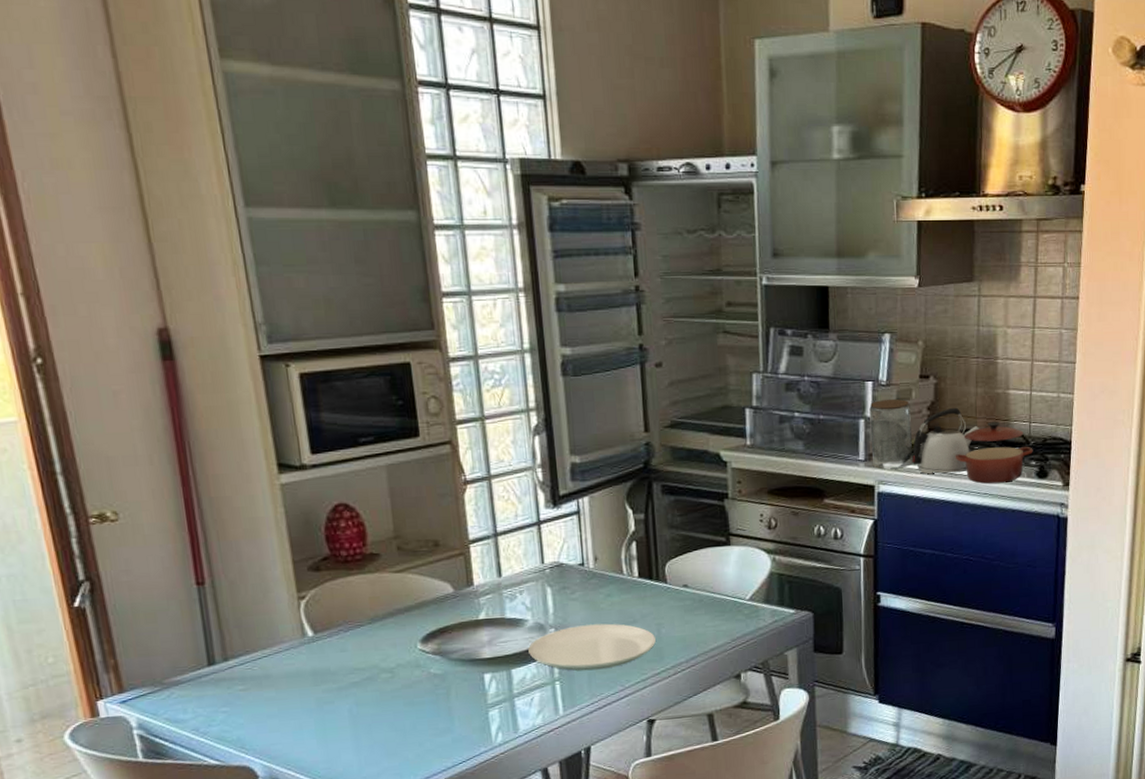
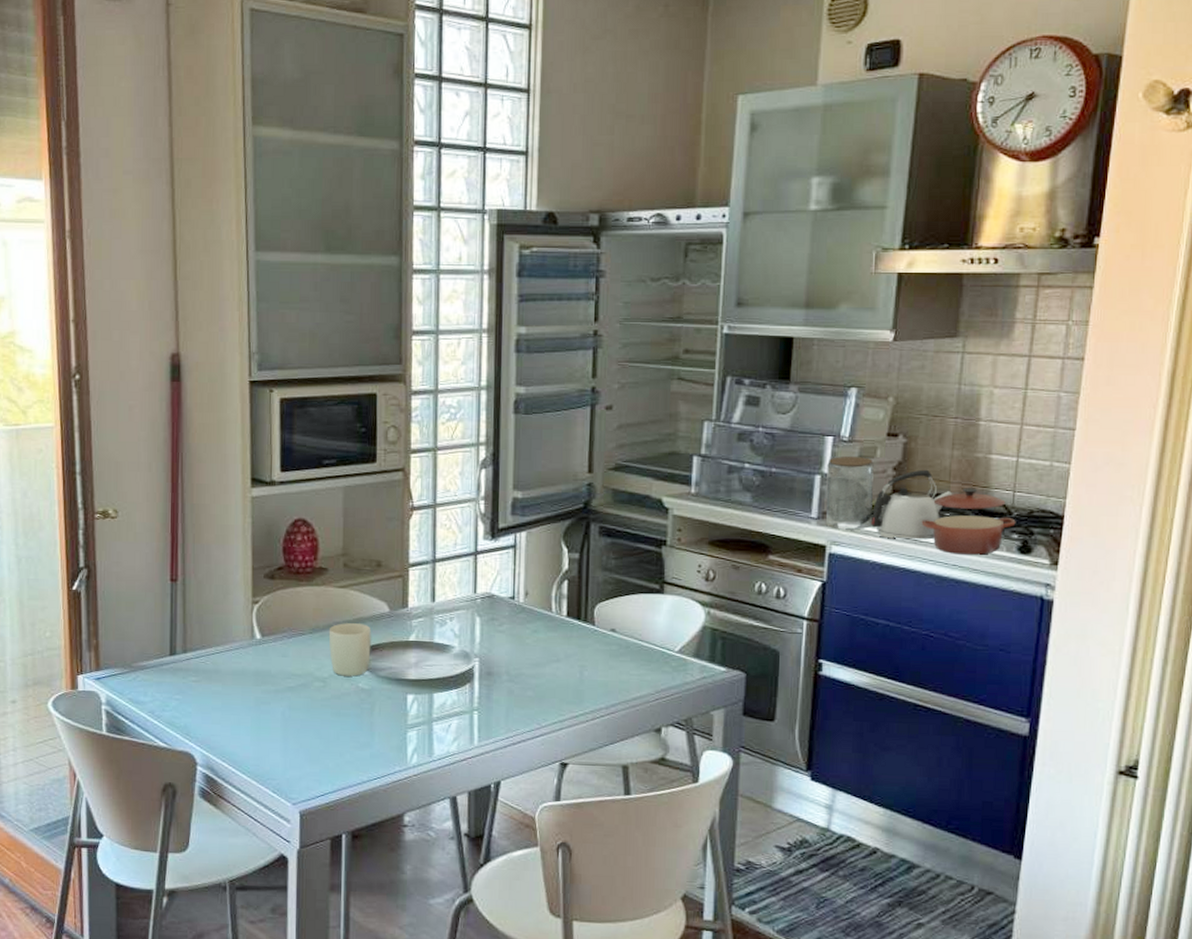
mug: none [389,607,440,664] -> present [328,623,371,677]
plate: present [528,623,656,671] -> none [452,658,577,705]

